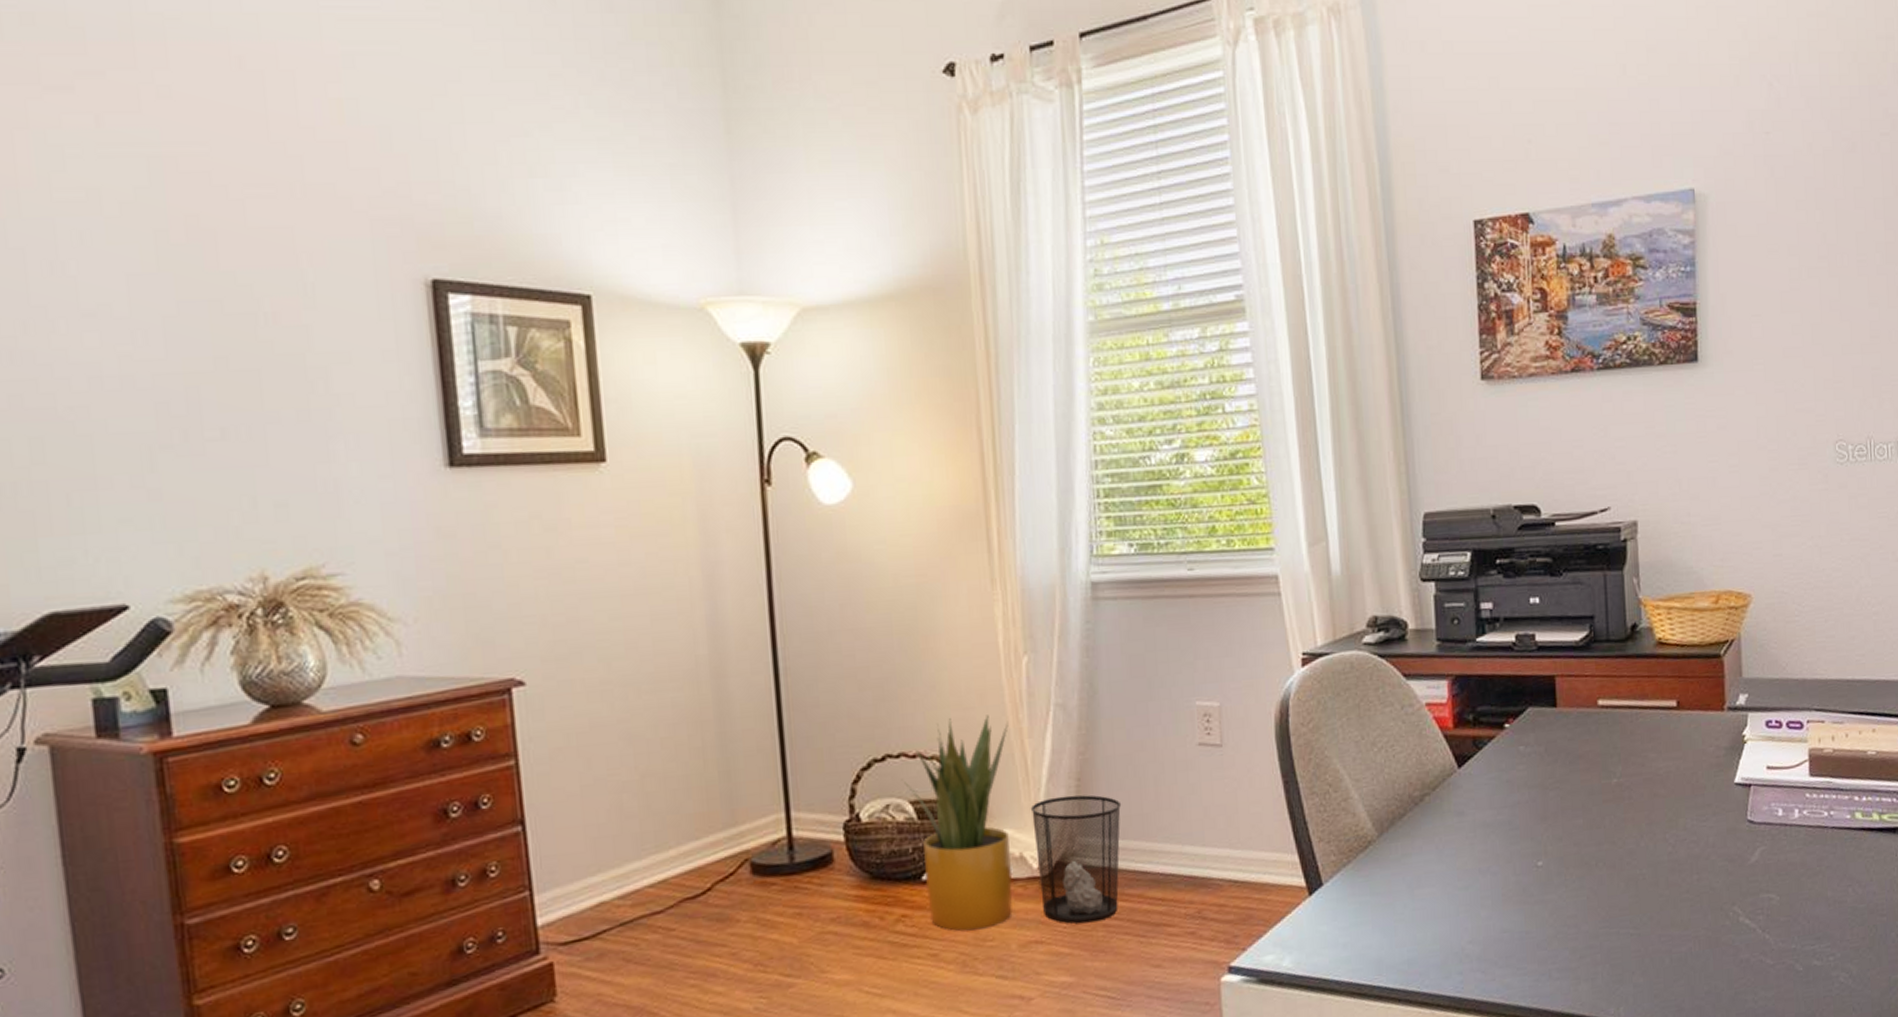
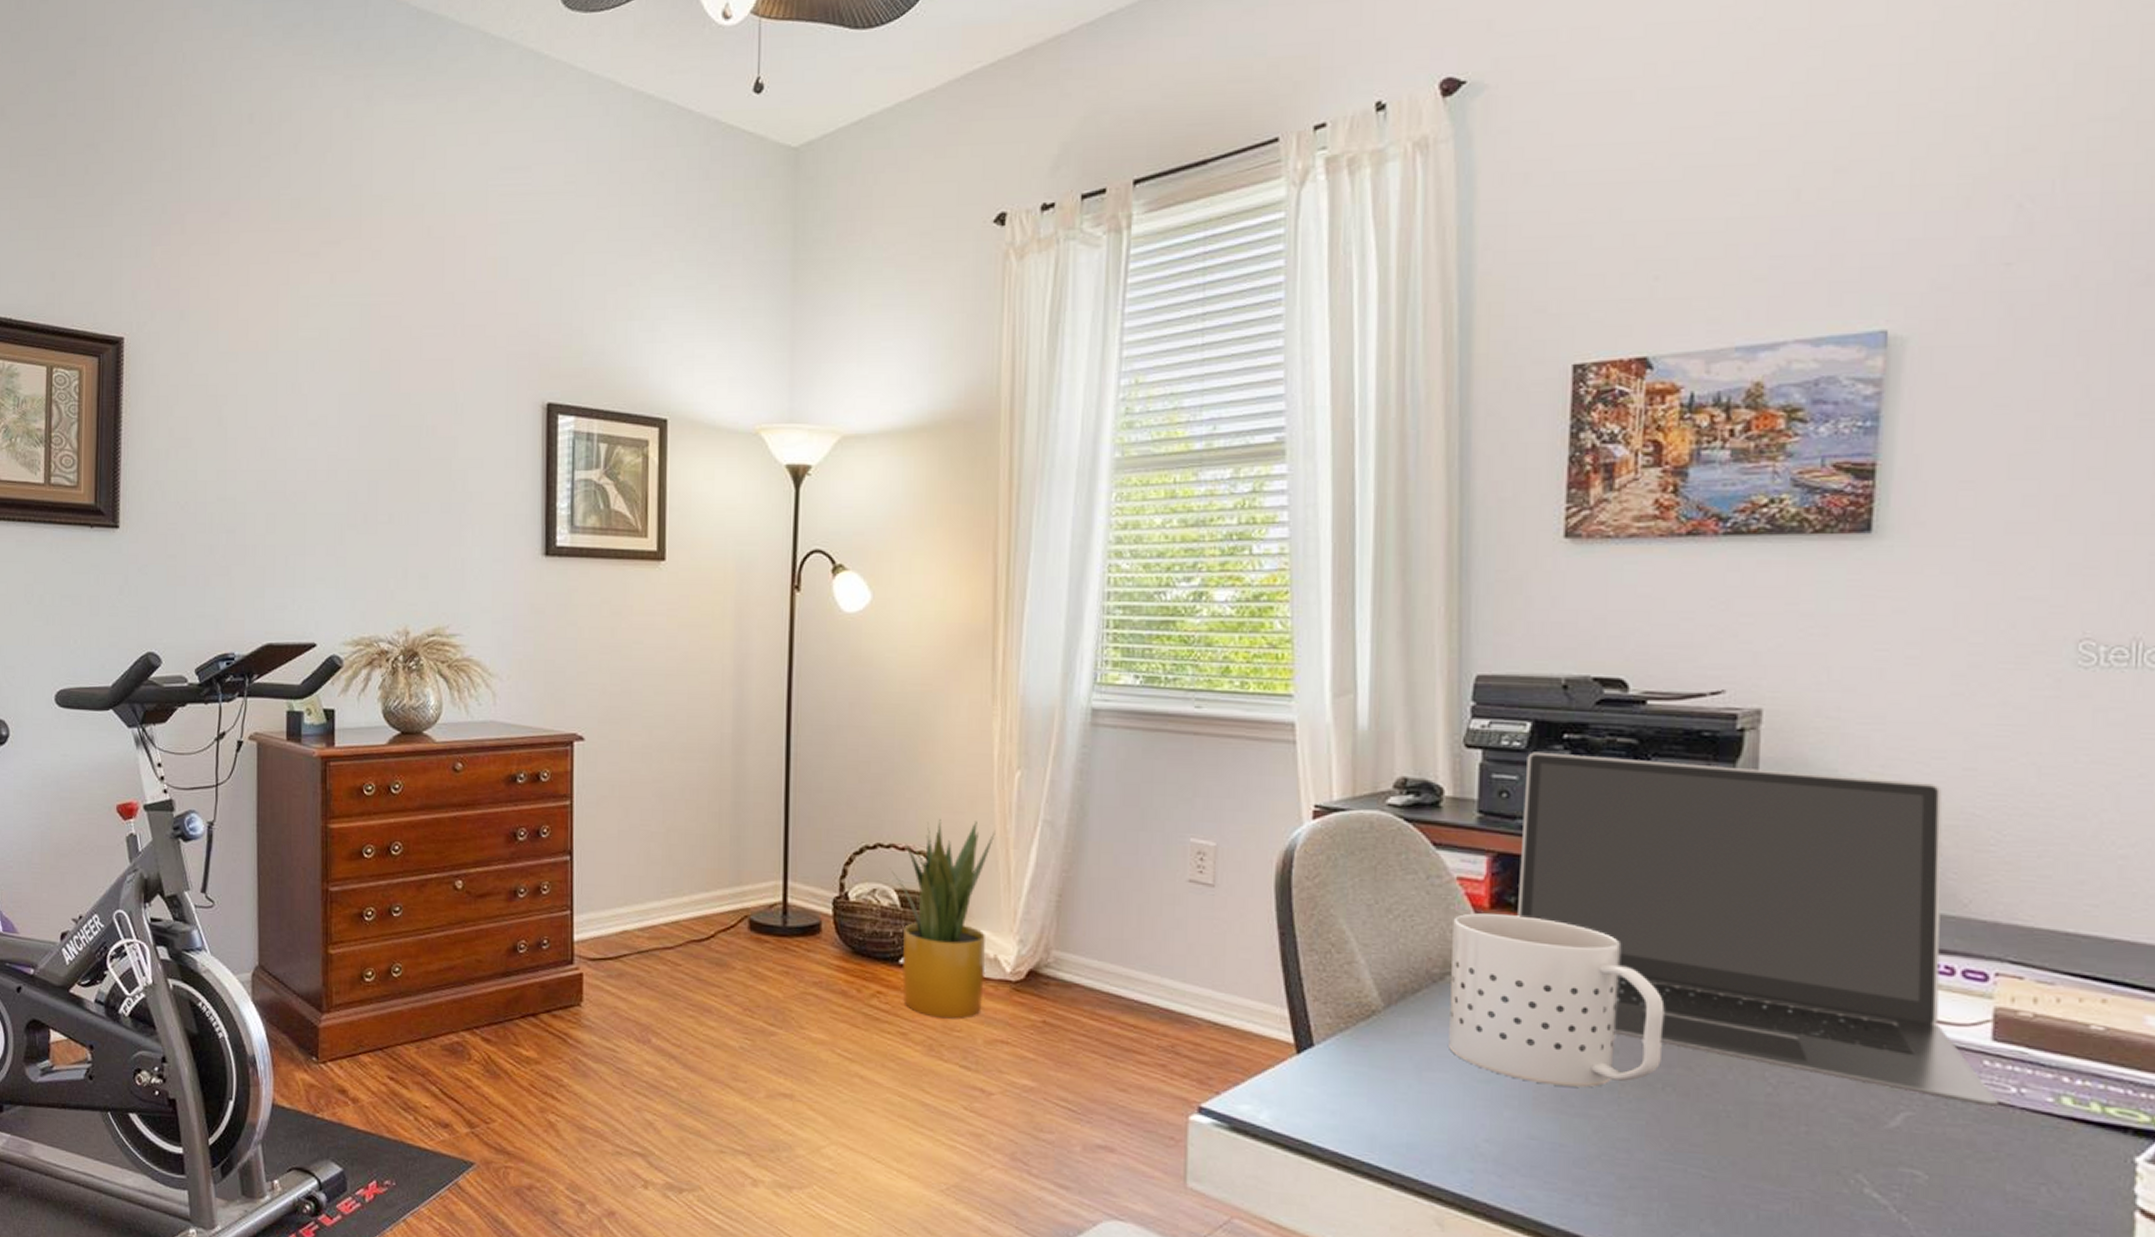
waste bin: present [1030,794,1122,924] -> none [1009,908,1102,1035]
mug: none [1426,730,1593,881] -> present [1449,913,1665,1088]
laptop: none [1470,569,1818,831] -> present [1518,752,1998,1107]

